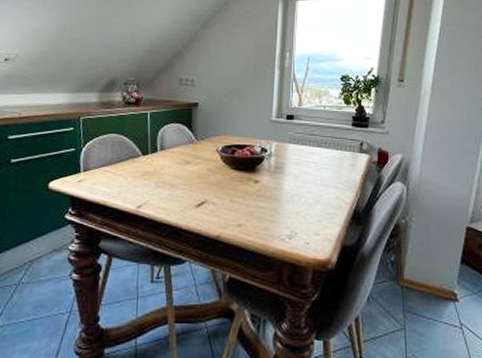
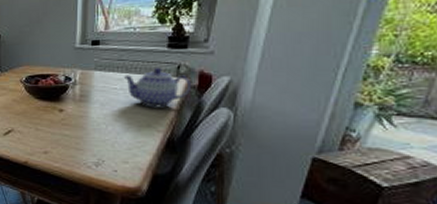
teapot: none [314,143,373,181] -> present [123,67,192,108]

